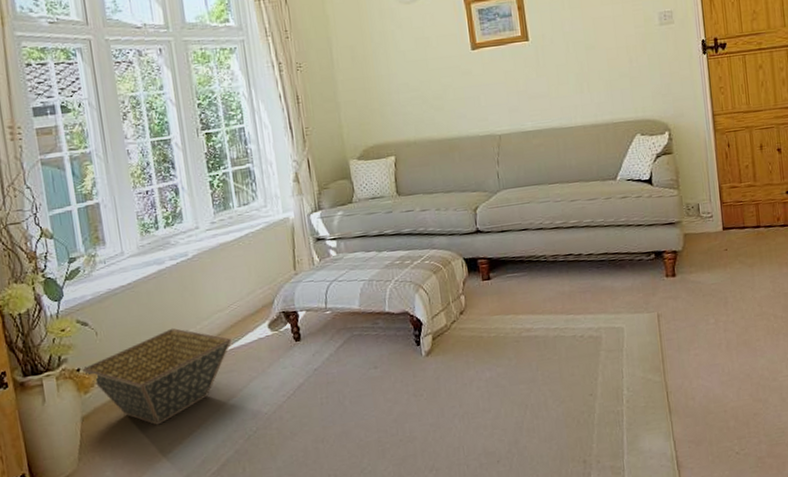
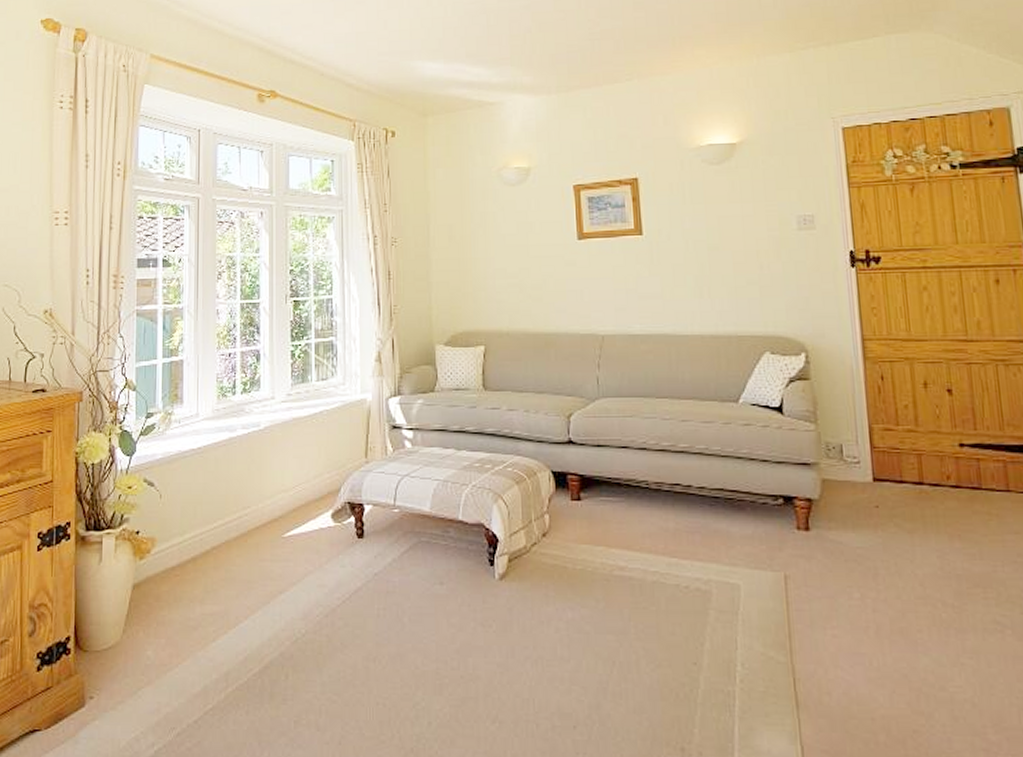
basket: present [82,328,231,425] -> none [141,502,292,608]

